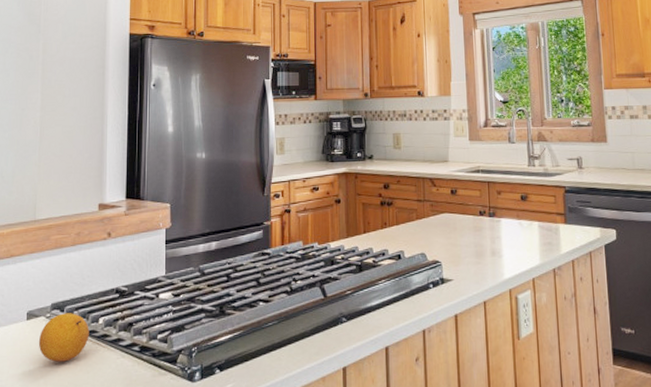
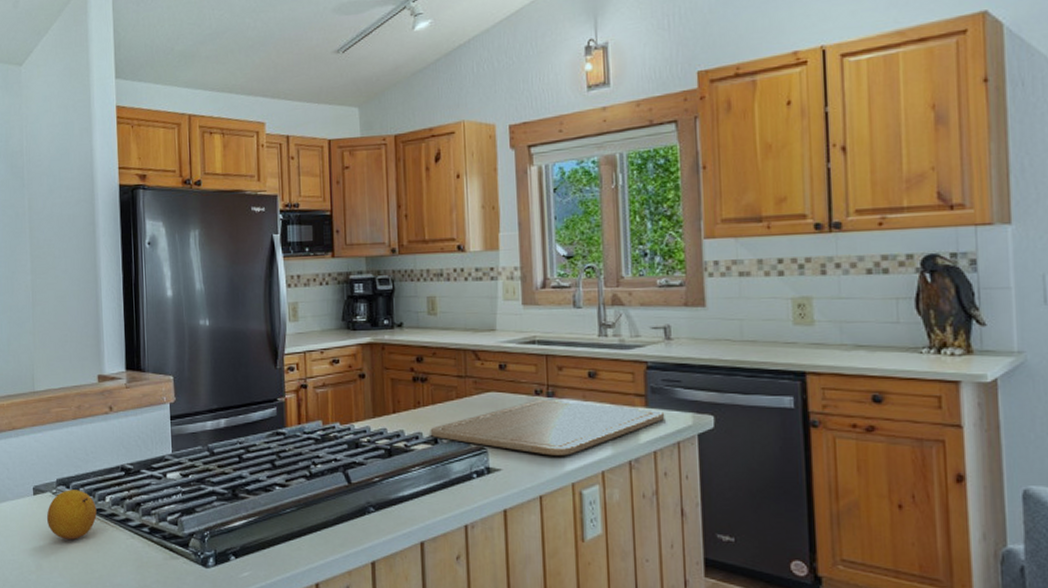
chopping board: none [394,219,580,267] -> present [430,399,665,456]

